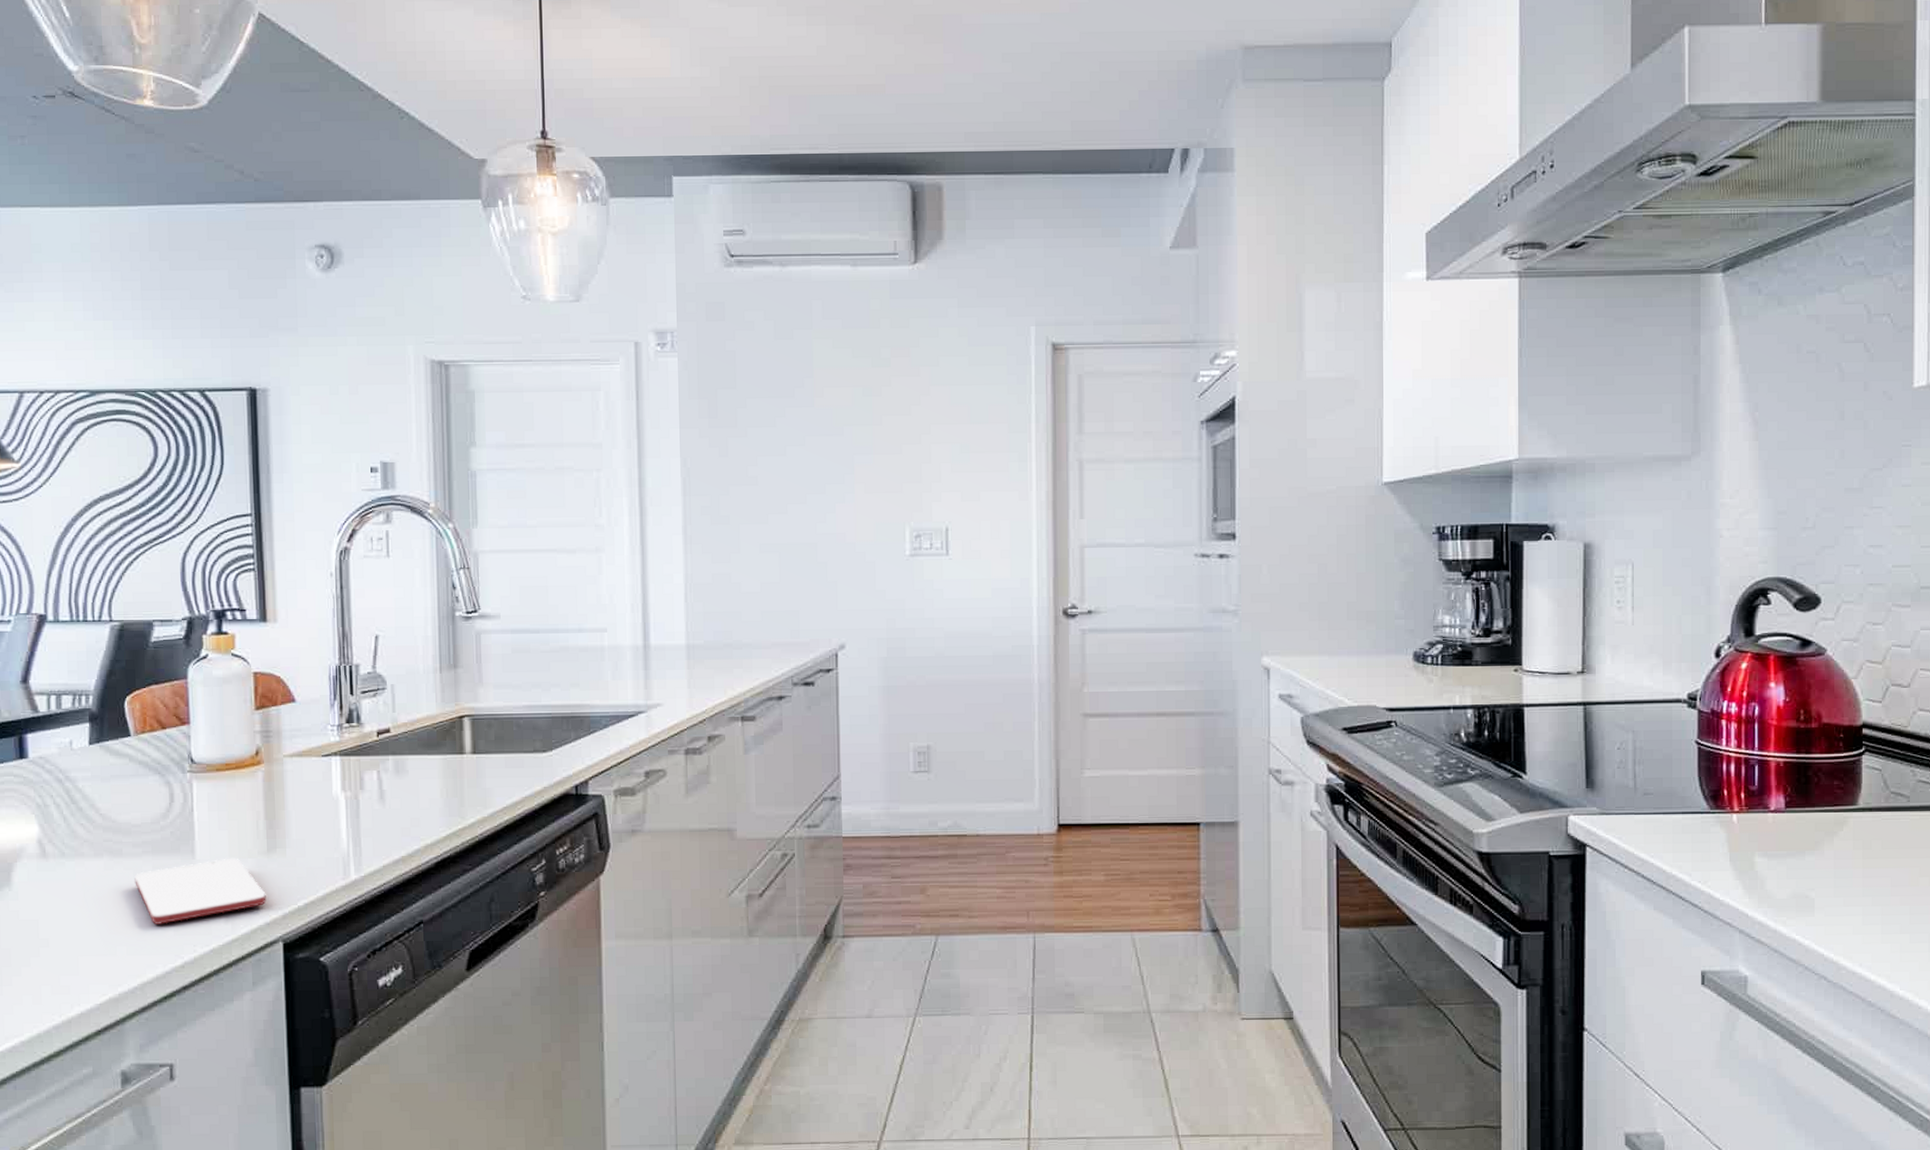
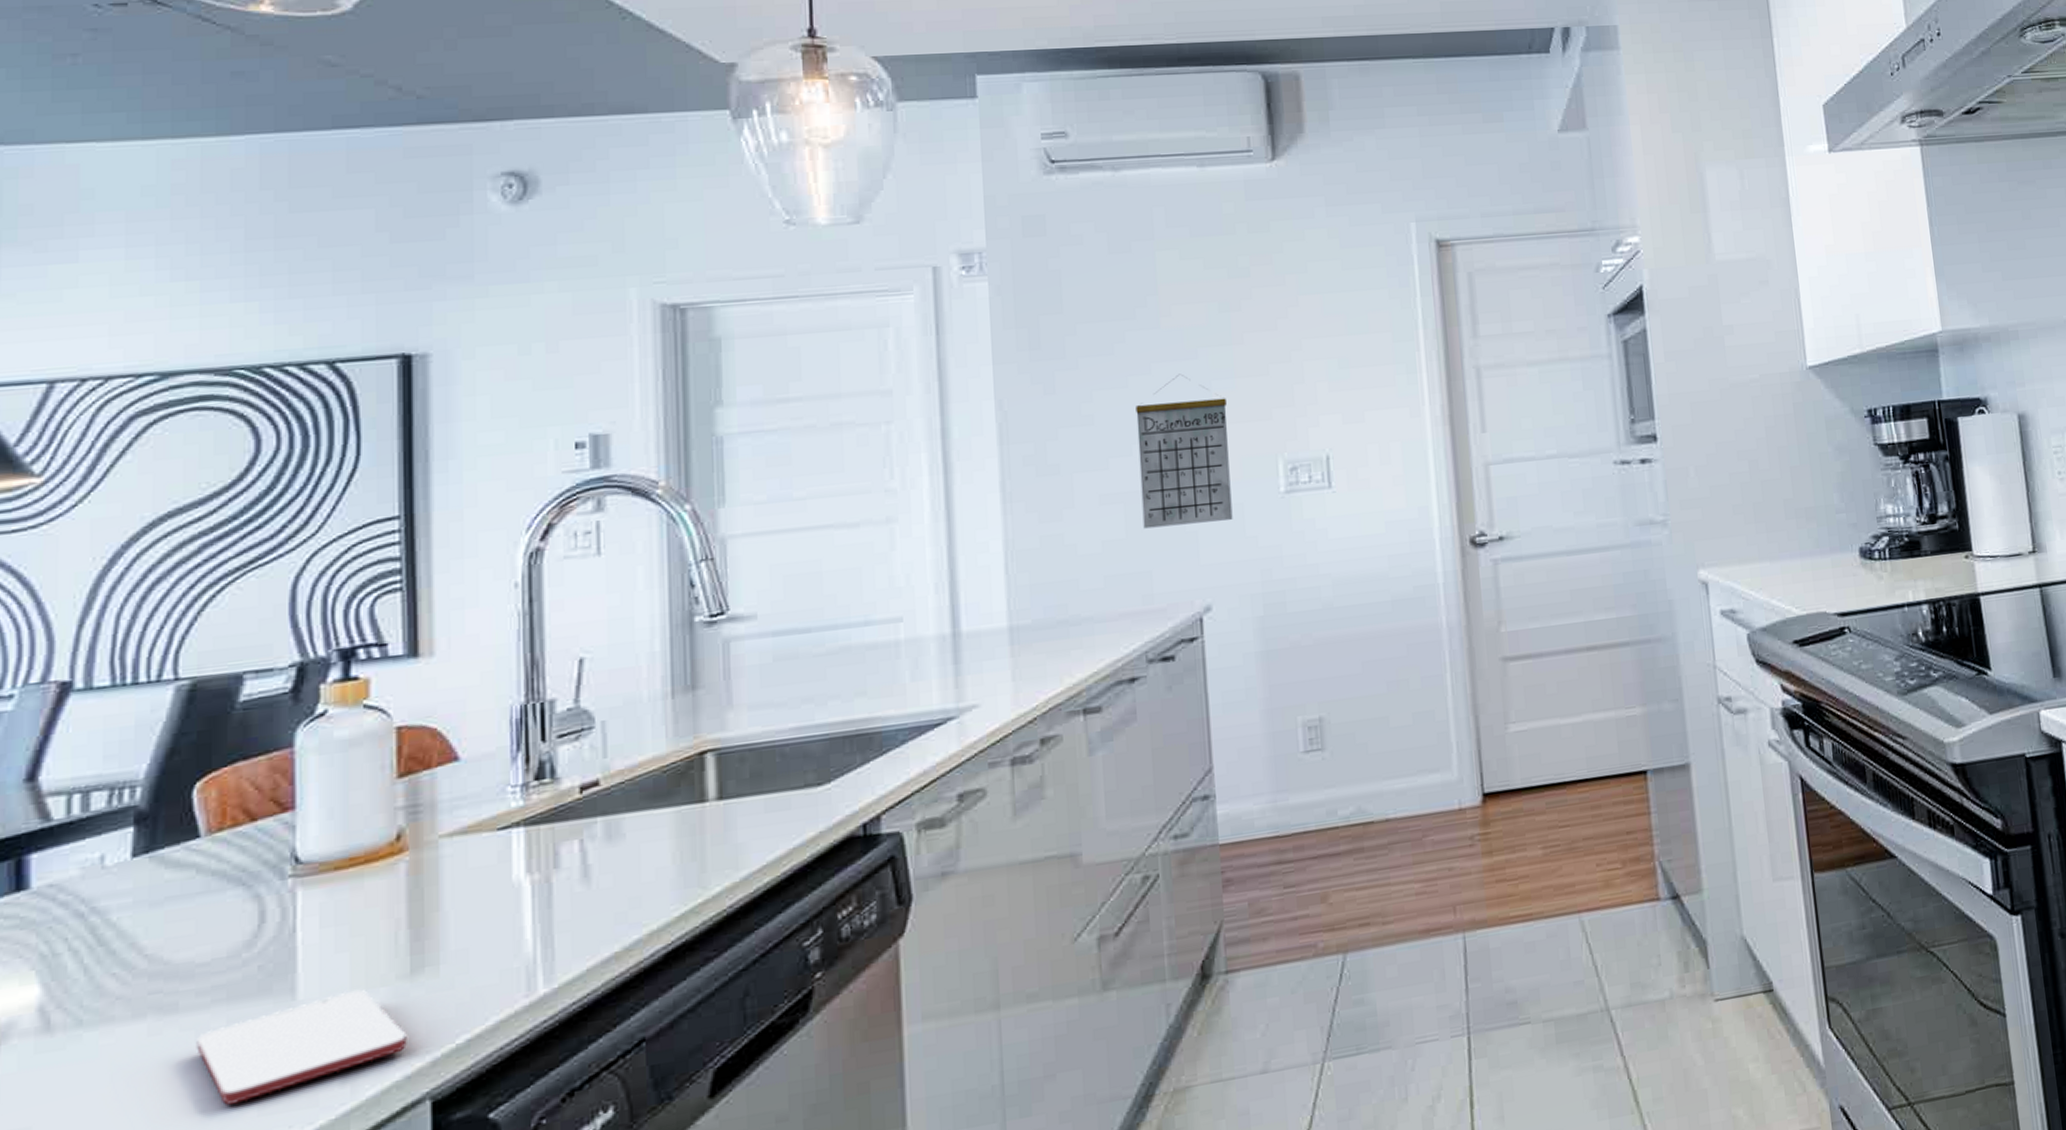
calendar: none [791,447,866,575] -> present [1136,374,1233,529]

